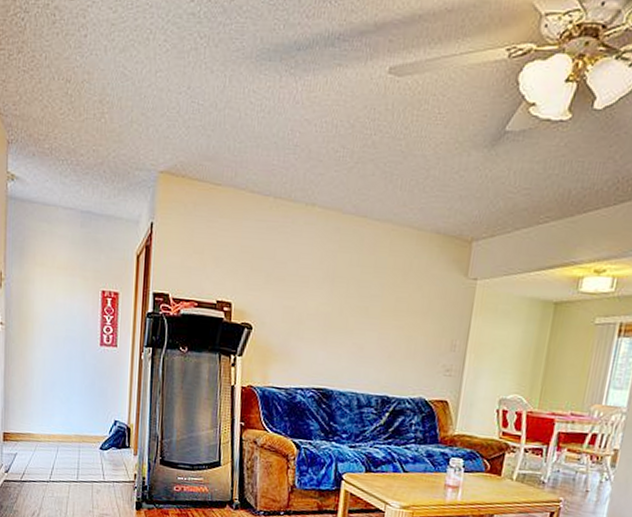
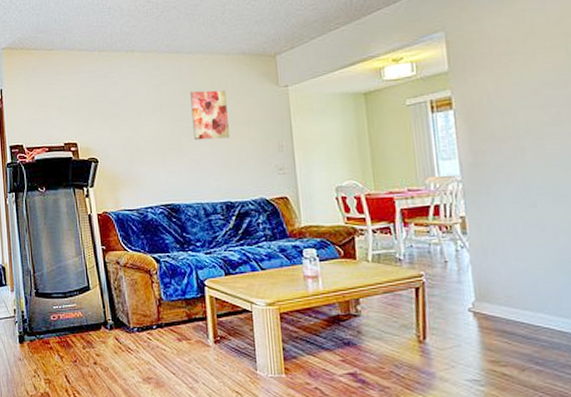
wall art: none [362,265,408,327] -> present [190,90,229,141]

